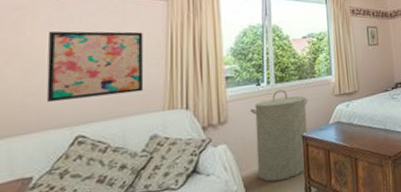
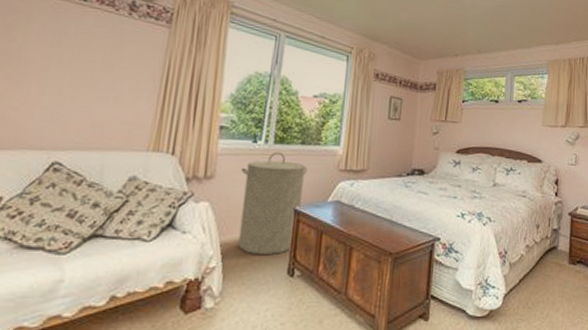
wall art: present [46,31,144,103] -> none [27,41,138,126]

